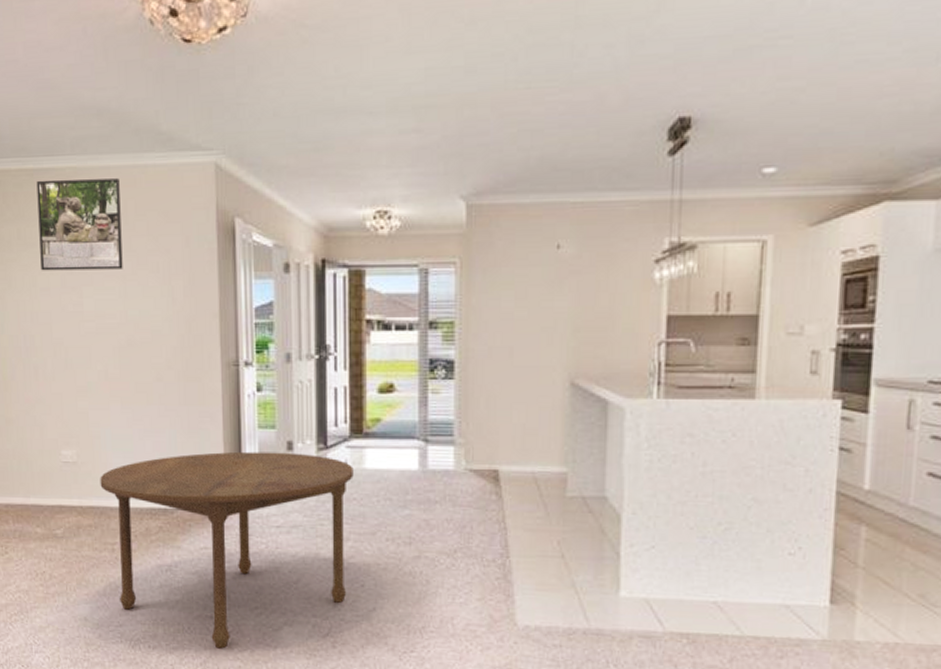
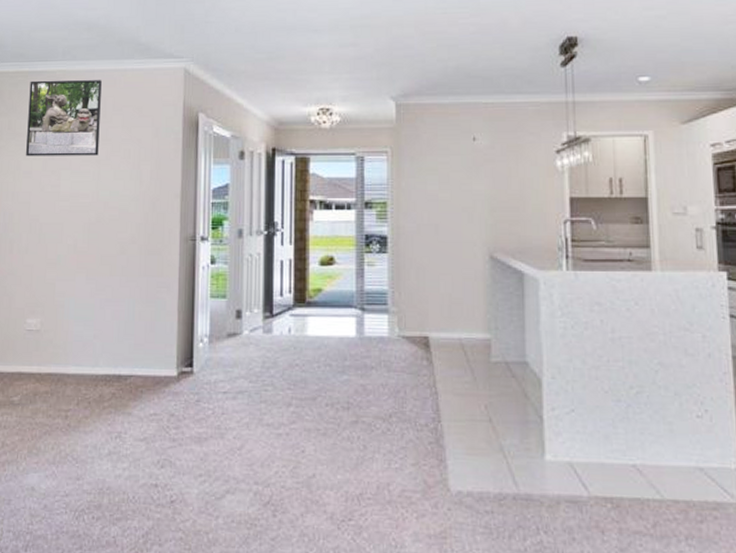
dining table: present [100,451,354,649] -> none [60,319,296,519]

